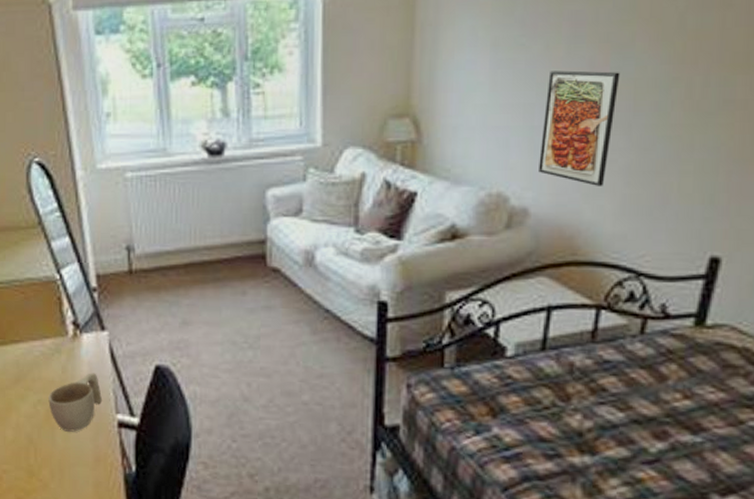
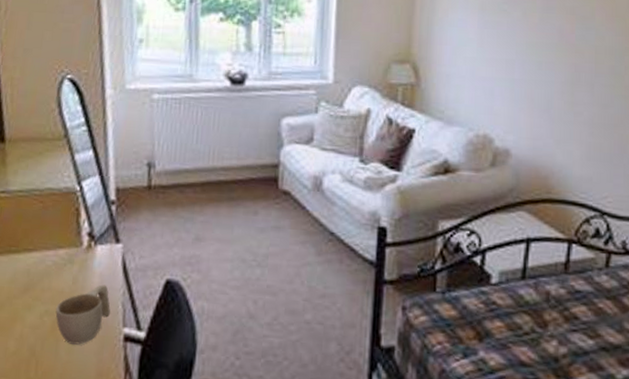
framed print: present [539,70,620,186] -> none [518,34,584,134]

